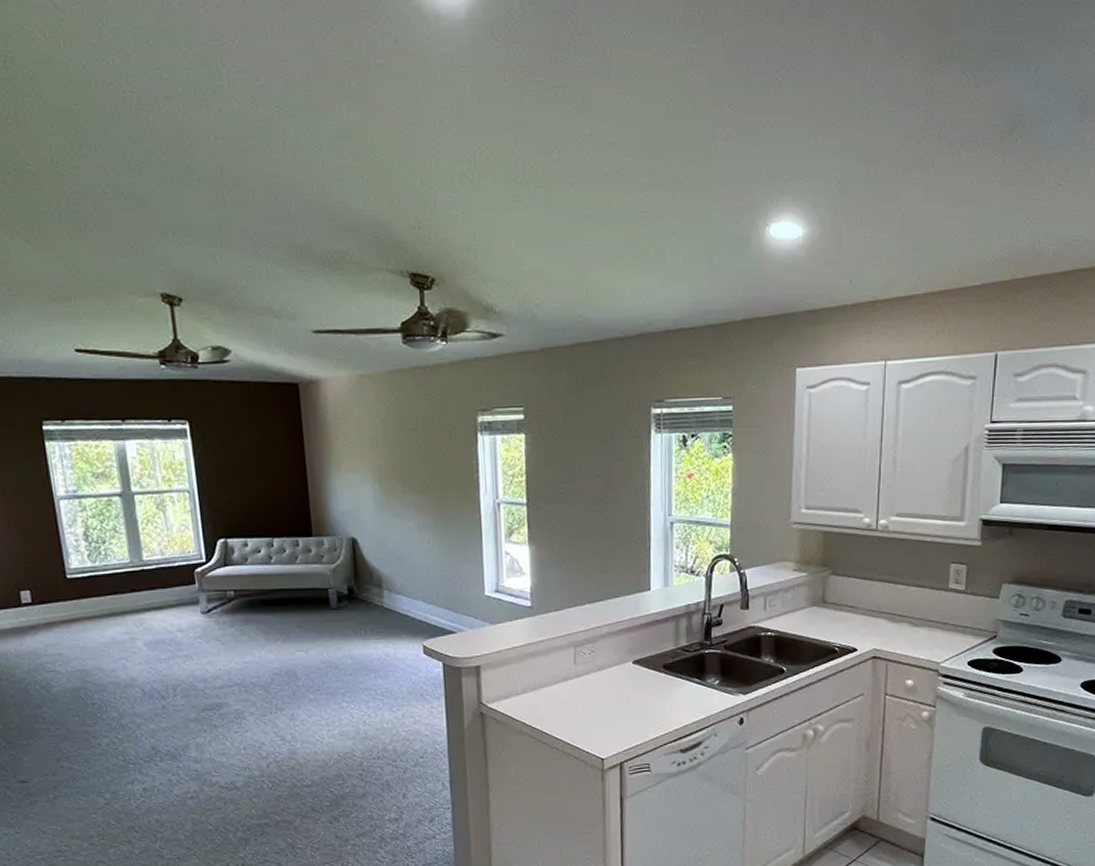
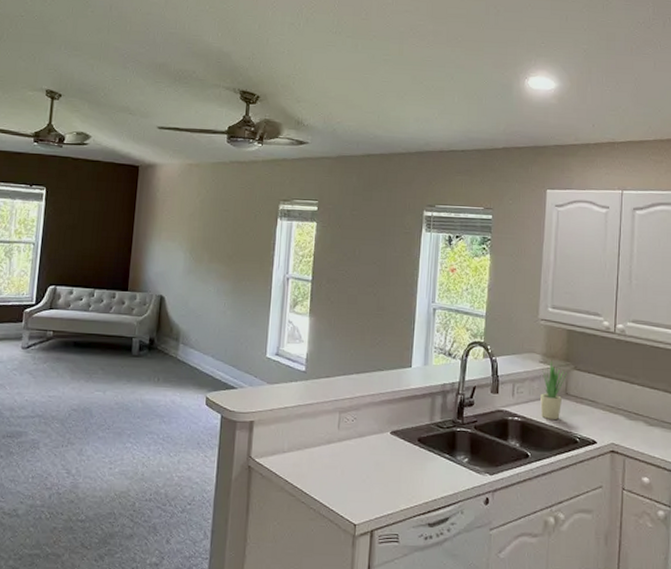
potted plant: none [795,566,824,631] -> present [540,359,567,420]

